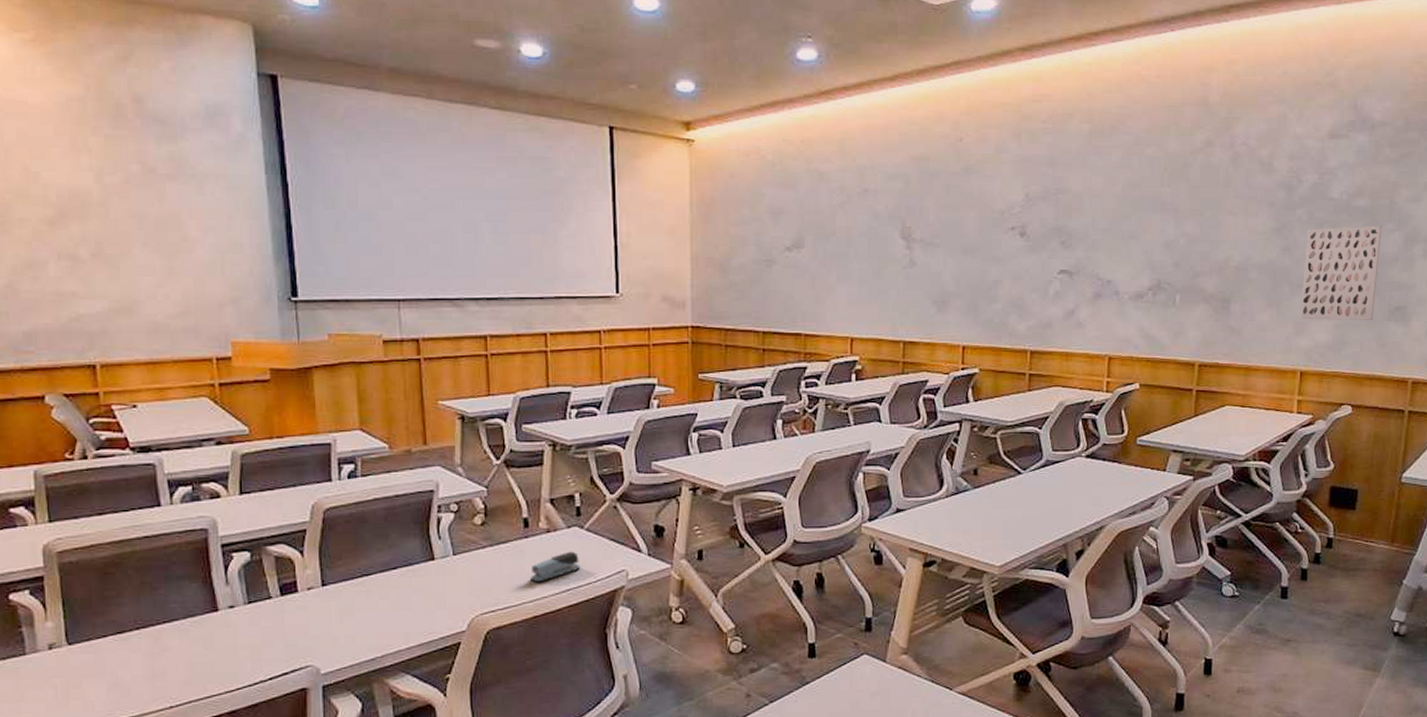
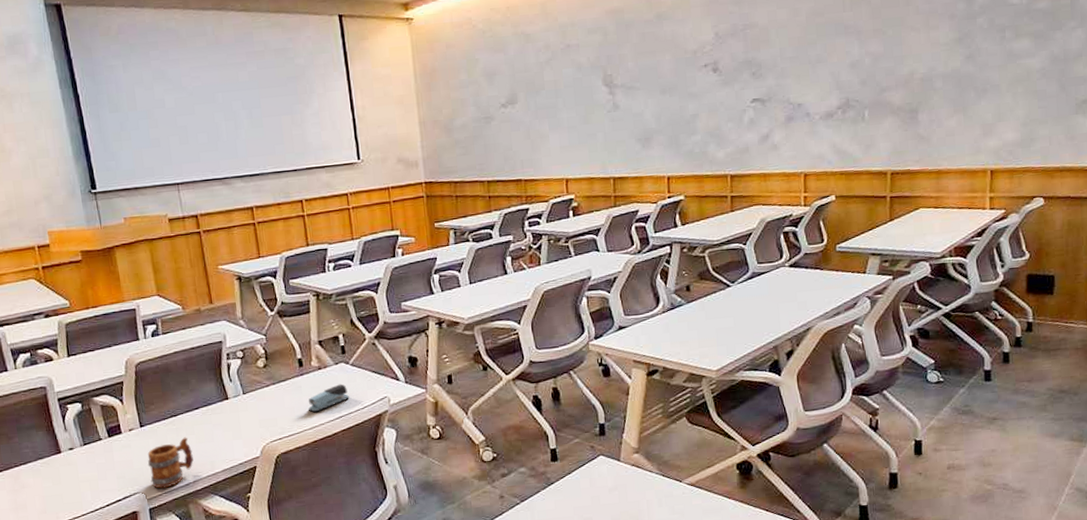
mug: none [326,602,384,662] -> present [147,437,194,489]
wall art: present [1300,225,1382,320] -> none [987,24,1064,122]

